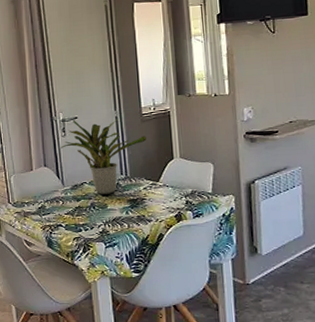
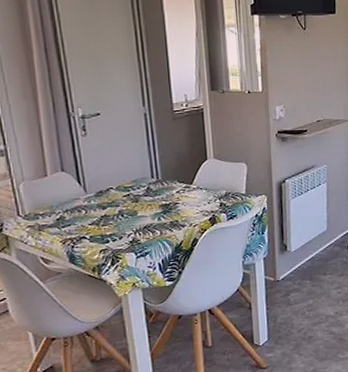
potted plant: present [60,119,146,194] -> none [80,116,179,201]

